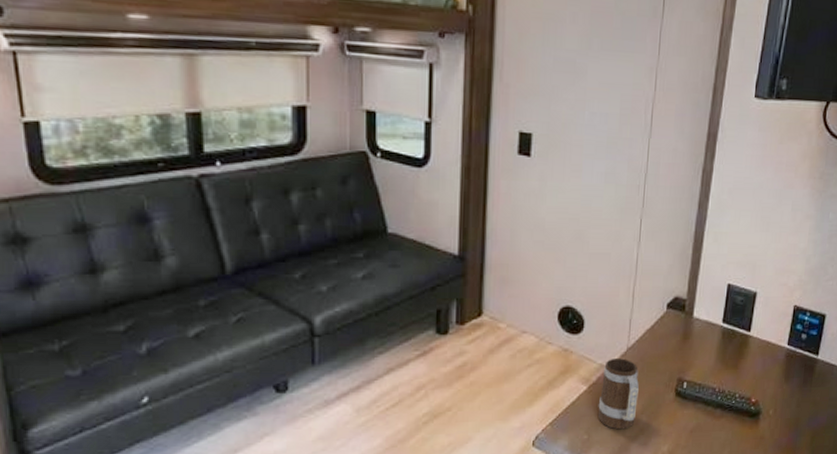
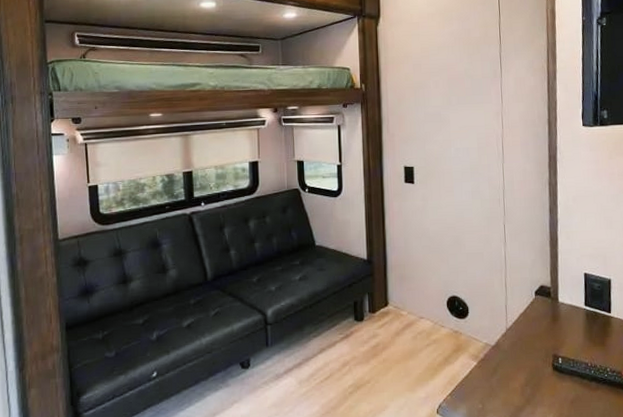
mug: present [597,358,639,430] -> none [487,338,521,400]

